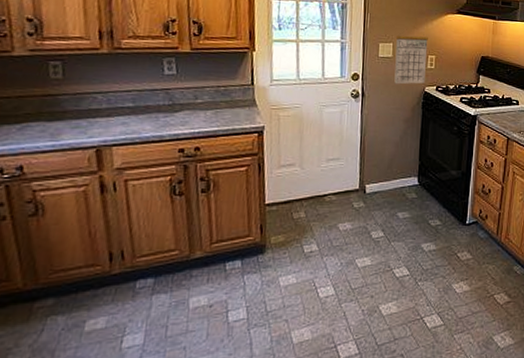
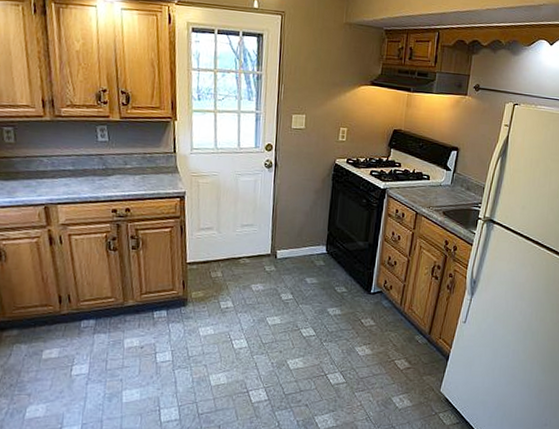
calendar: present [394,27,428,85] -> none [306,99,341,156]

